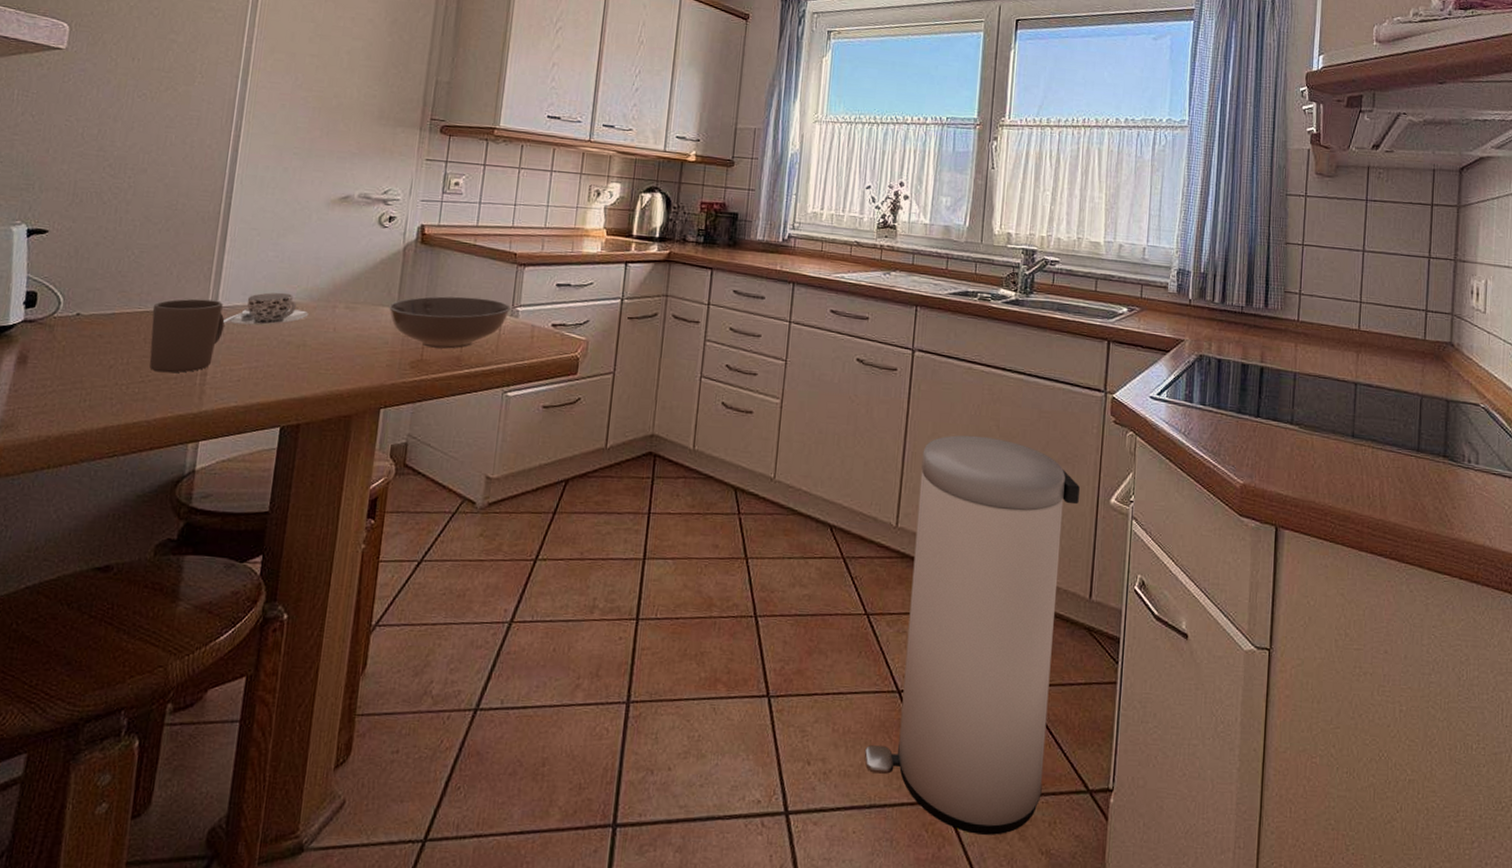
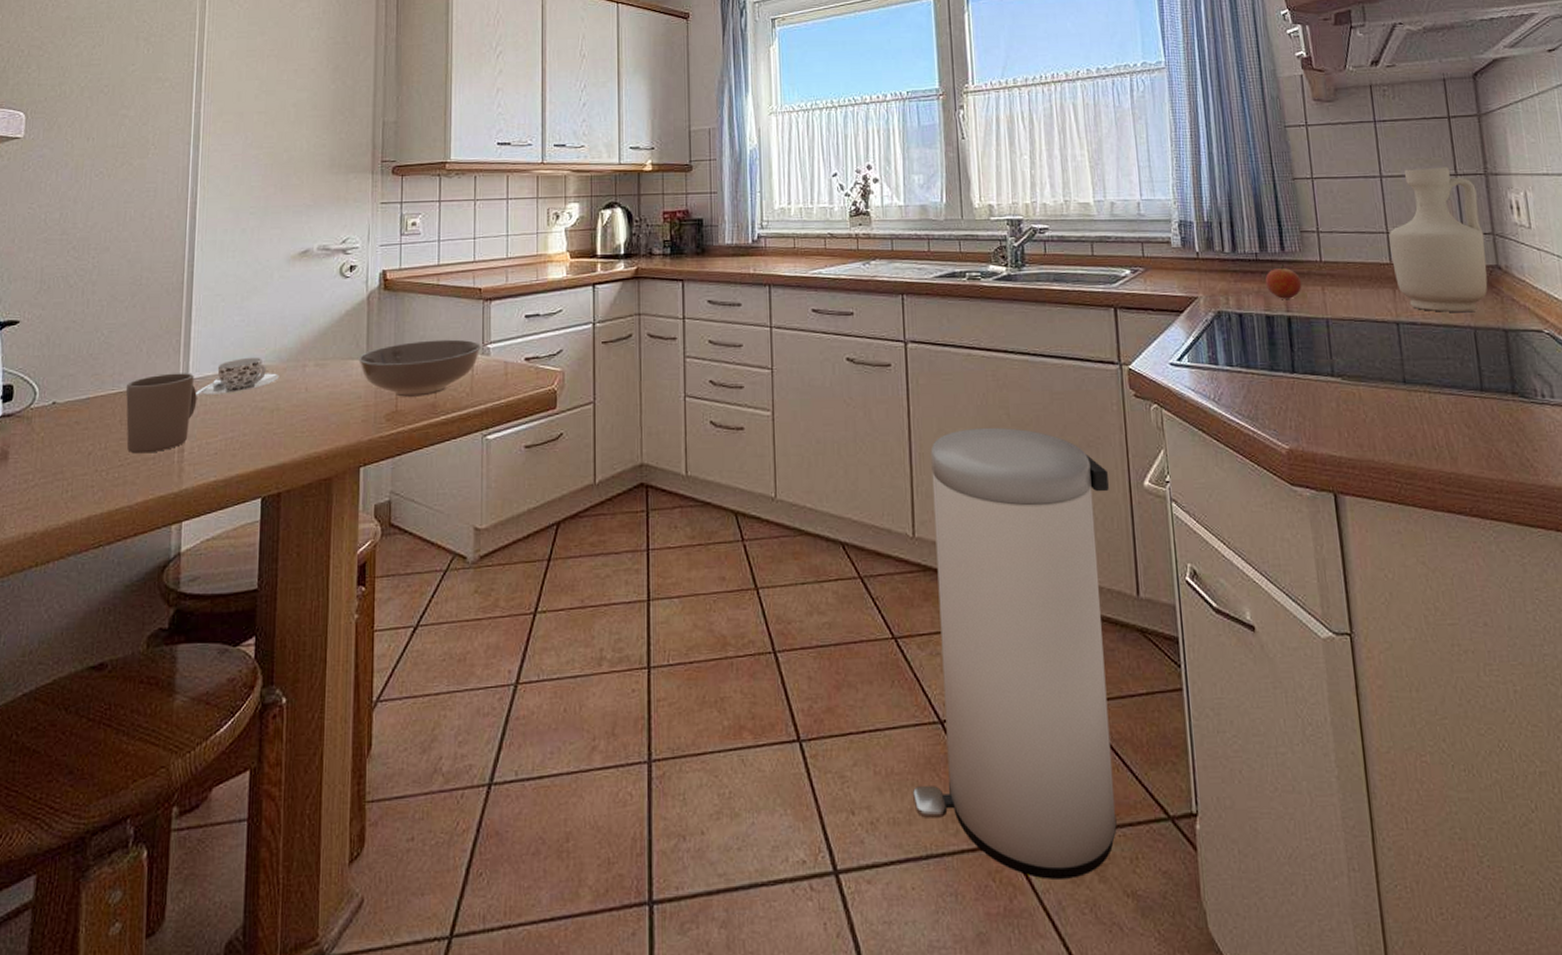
fruit: none [1246,319,1278,351] -> present [1265,264,1302,299]
ceramic jug: none [1360,247,1444,381] -> present [1389,166,1488,313]

